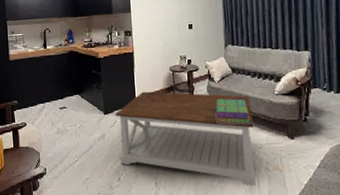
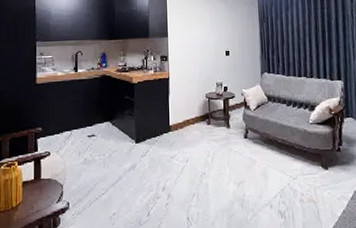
coffee table: present [116,91,256,186] -> none [148,119,290,220]
stack of books: present [215,98,251,125] -> none [251,127,286,154]

